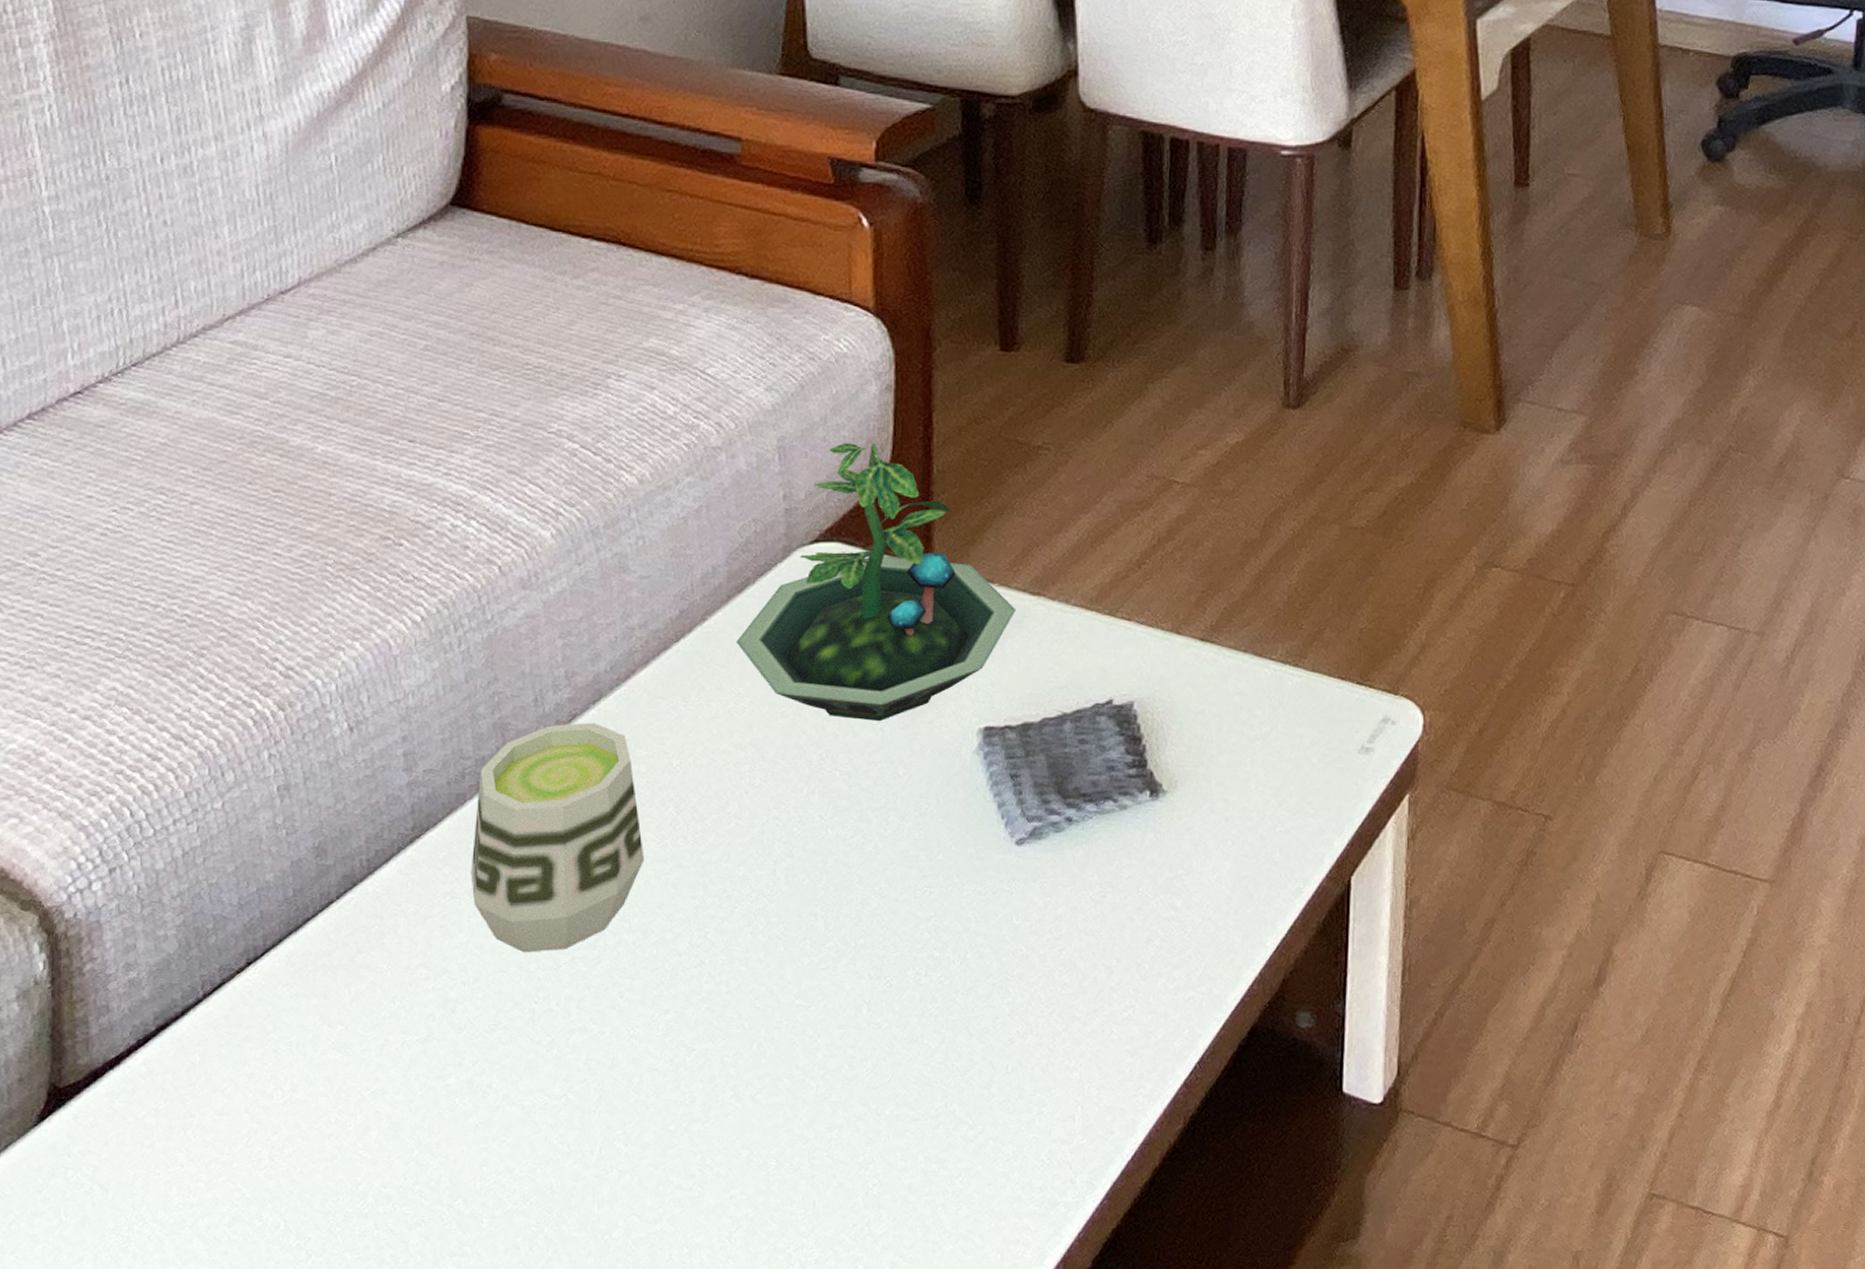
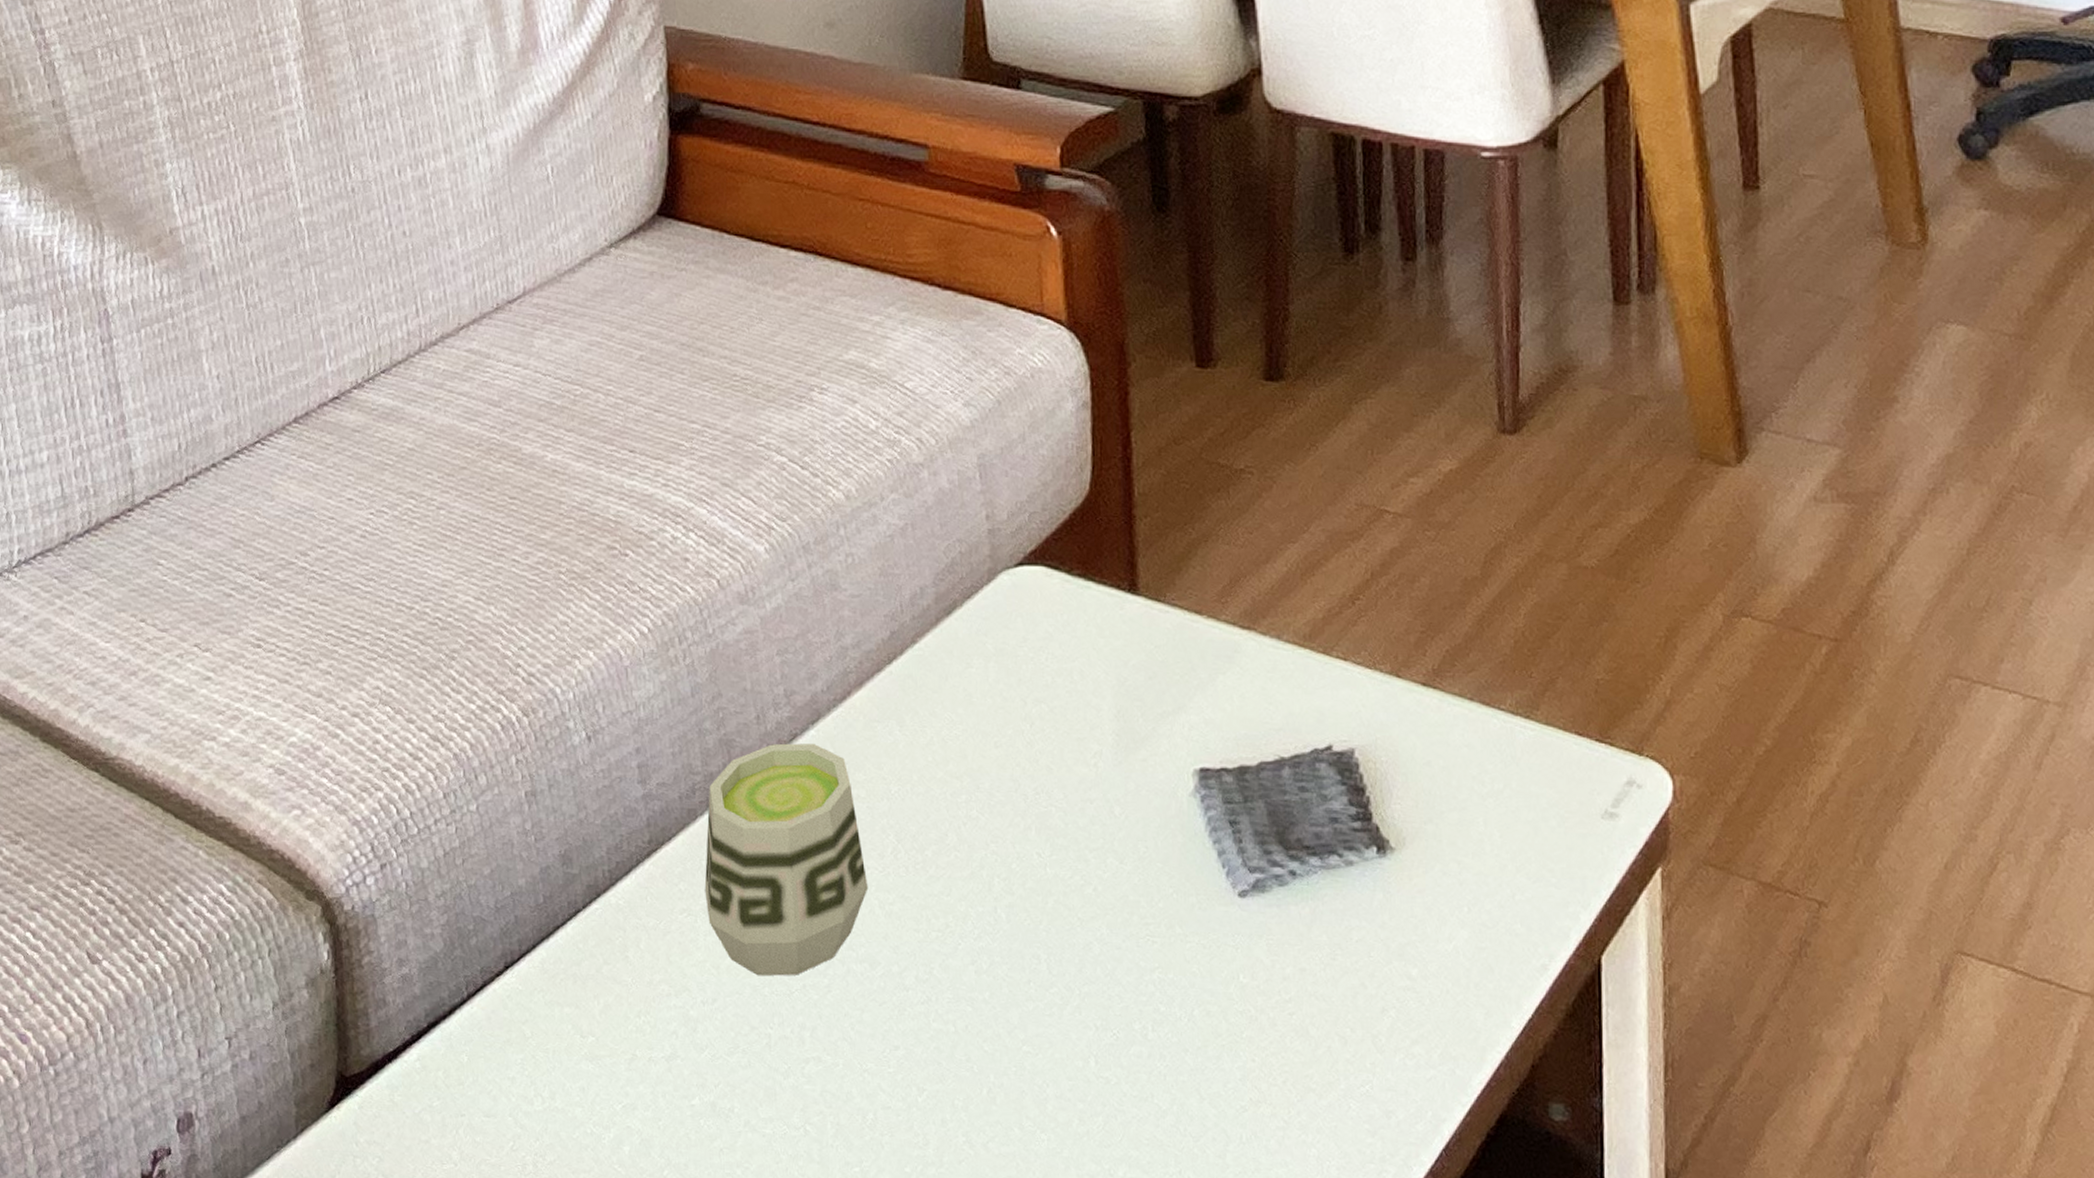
terrarium: present [735,443,1015,722] -> none [946,462,1226,757]

